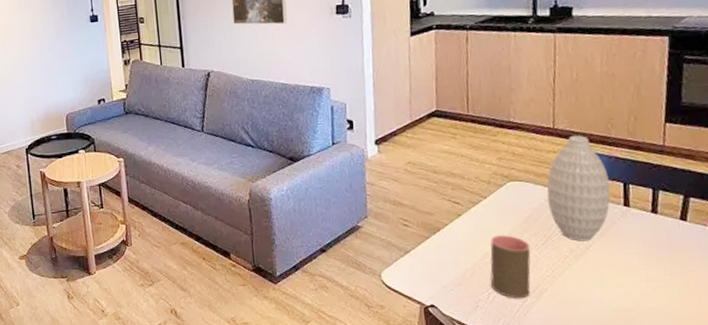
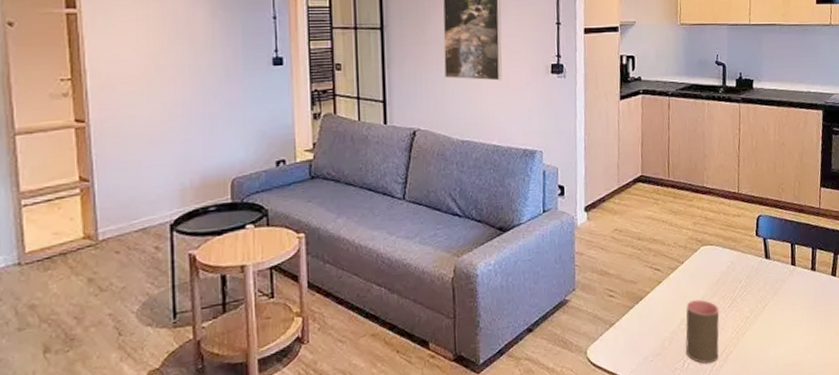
vase: present [546,136,611,242] -> none [732,200,782,302]

